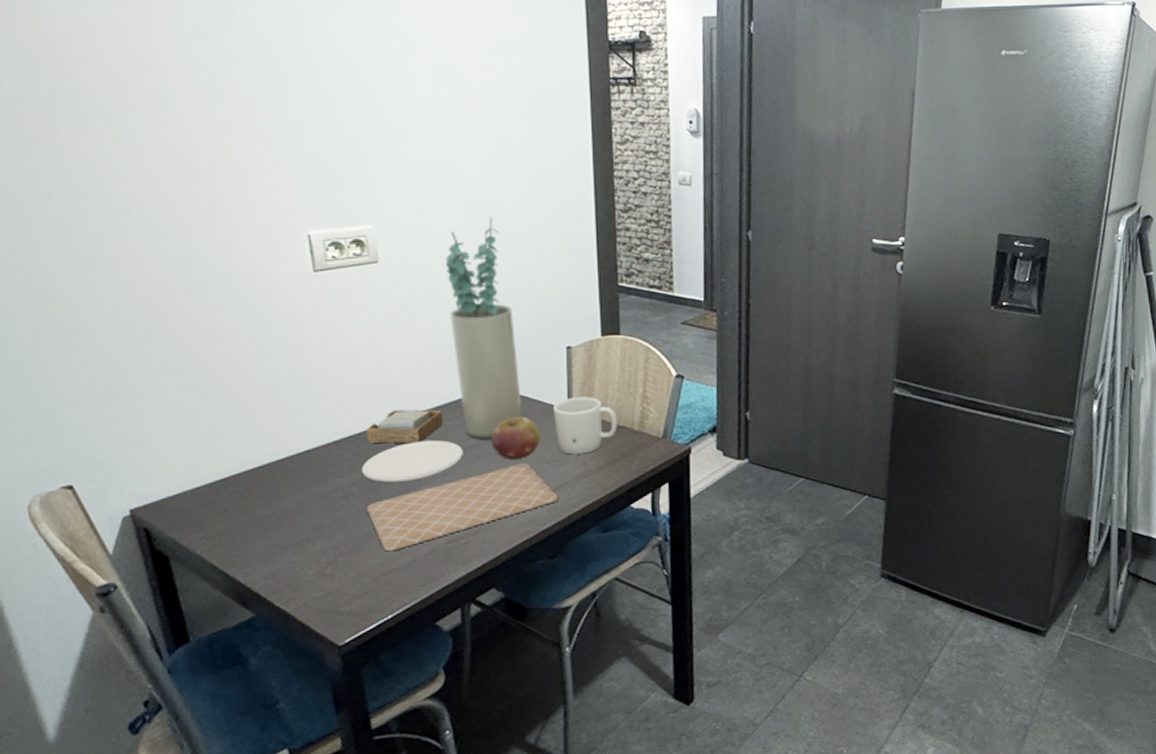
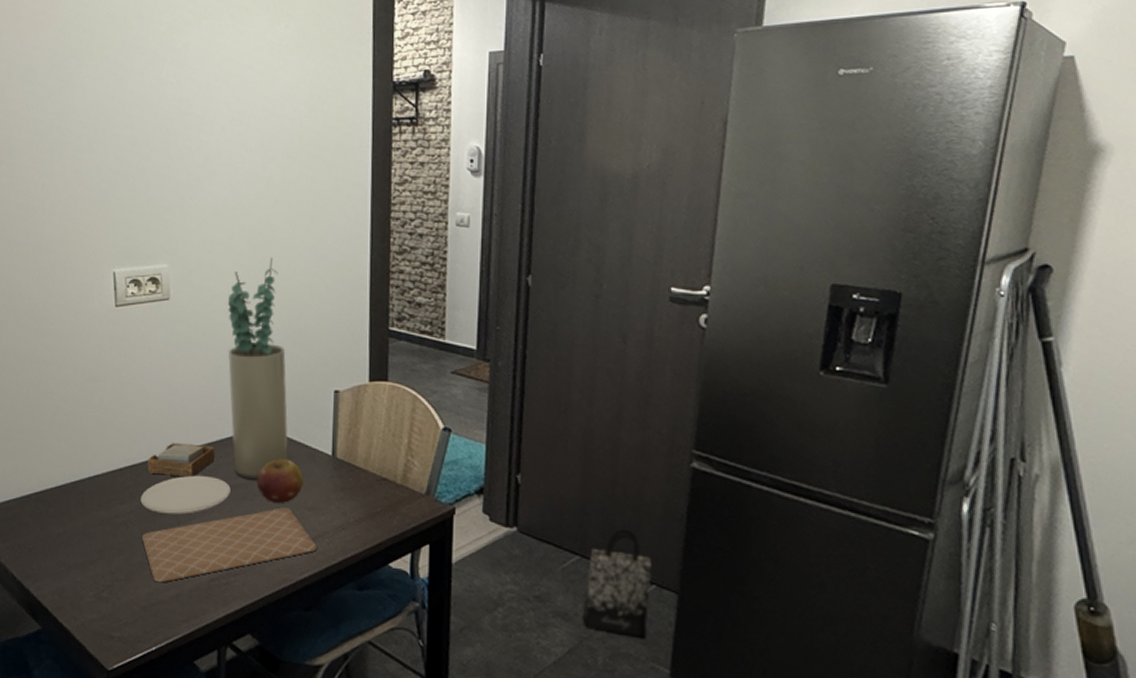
mug: present [552,396,617,455] -> none [317,443,380,504]
shopping bag: none [808,450,864,541] -> present [582,528,652,638]

